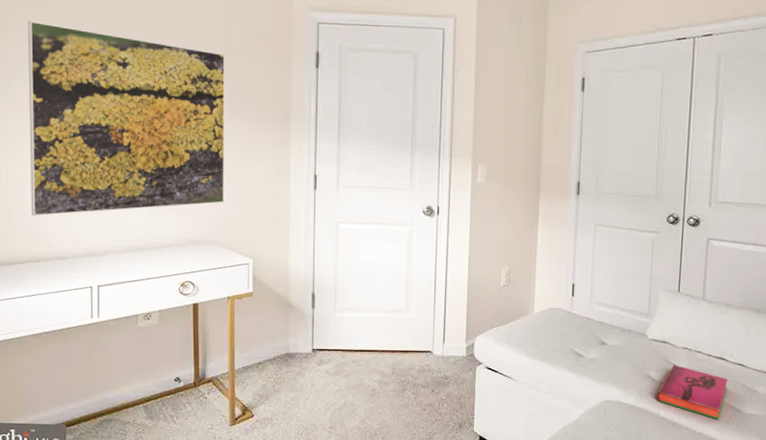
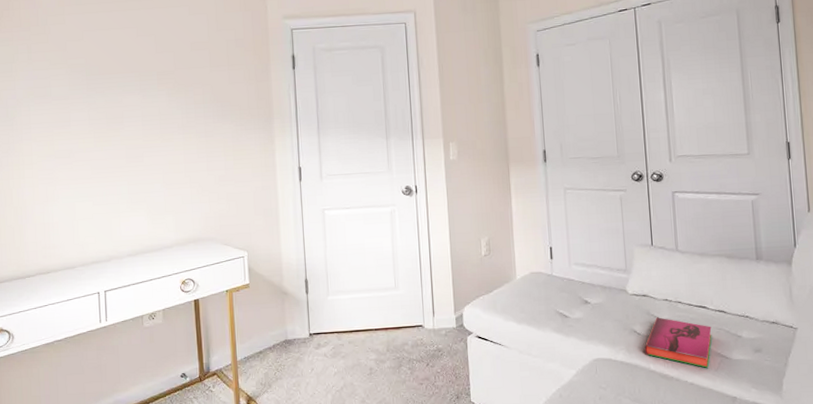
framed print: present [27,21,225,216] -> none [32,53,218,231]

